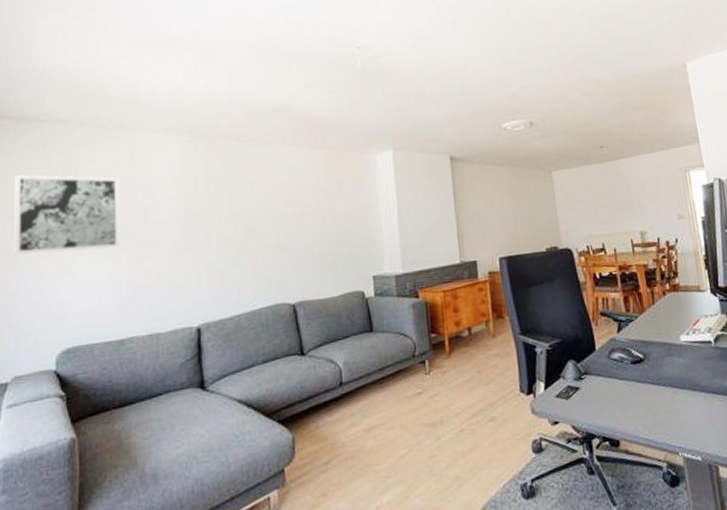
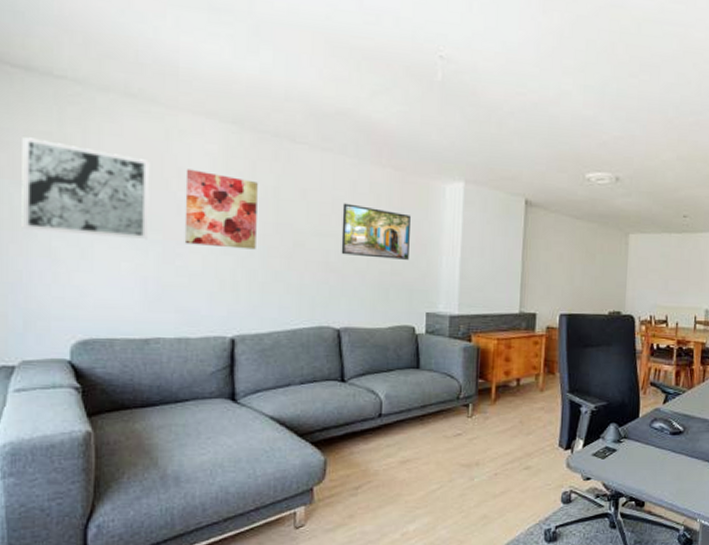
wall art: none [150,179,214,246] -> present [184,169,258,250]
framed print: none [287,186,351,234] -> present [341,203,411,260]

